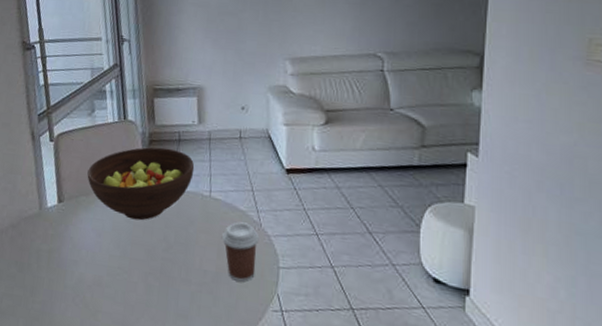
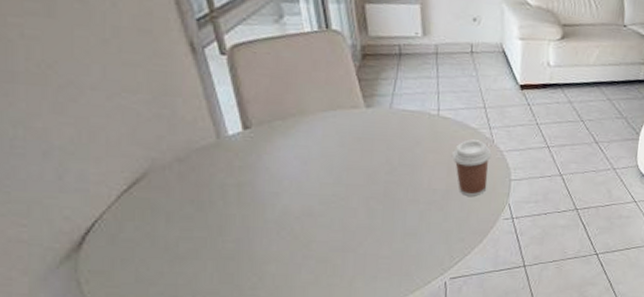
fruit bowl: present [87,147,195,221] -> none [281,62,420,144]

